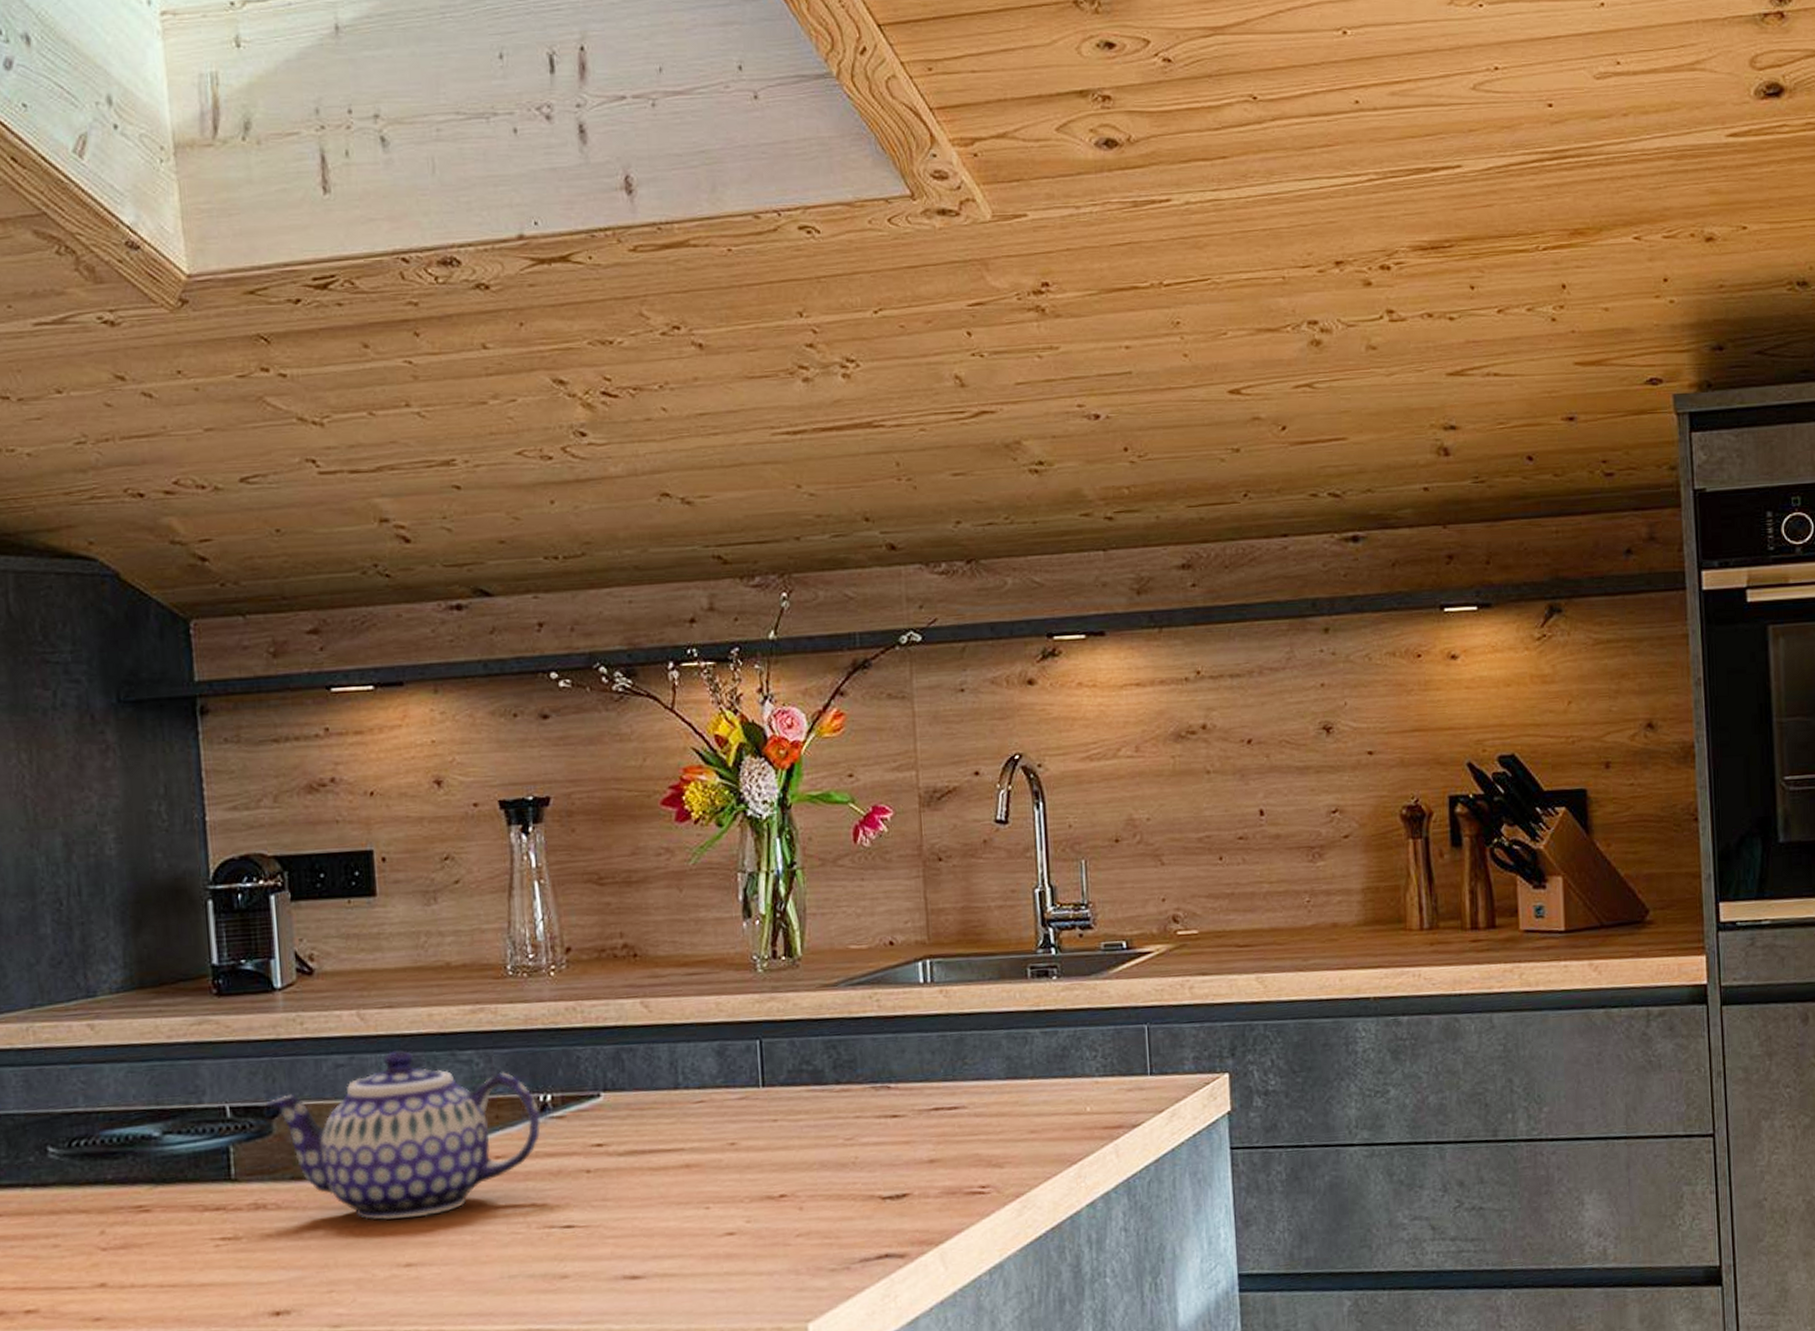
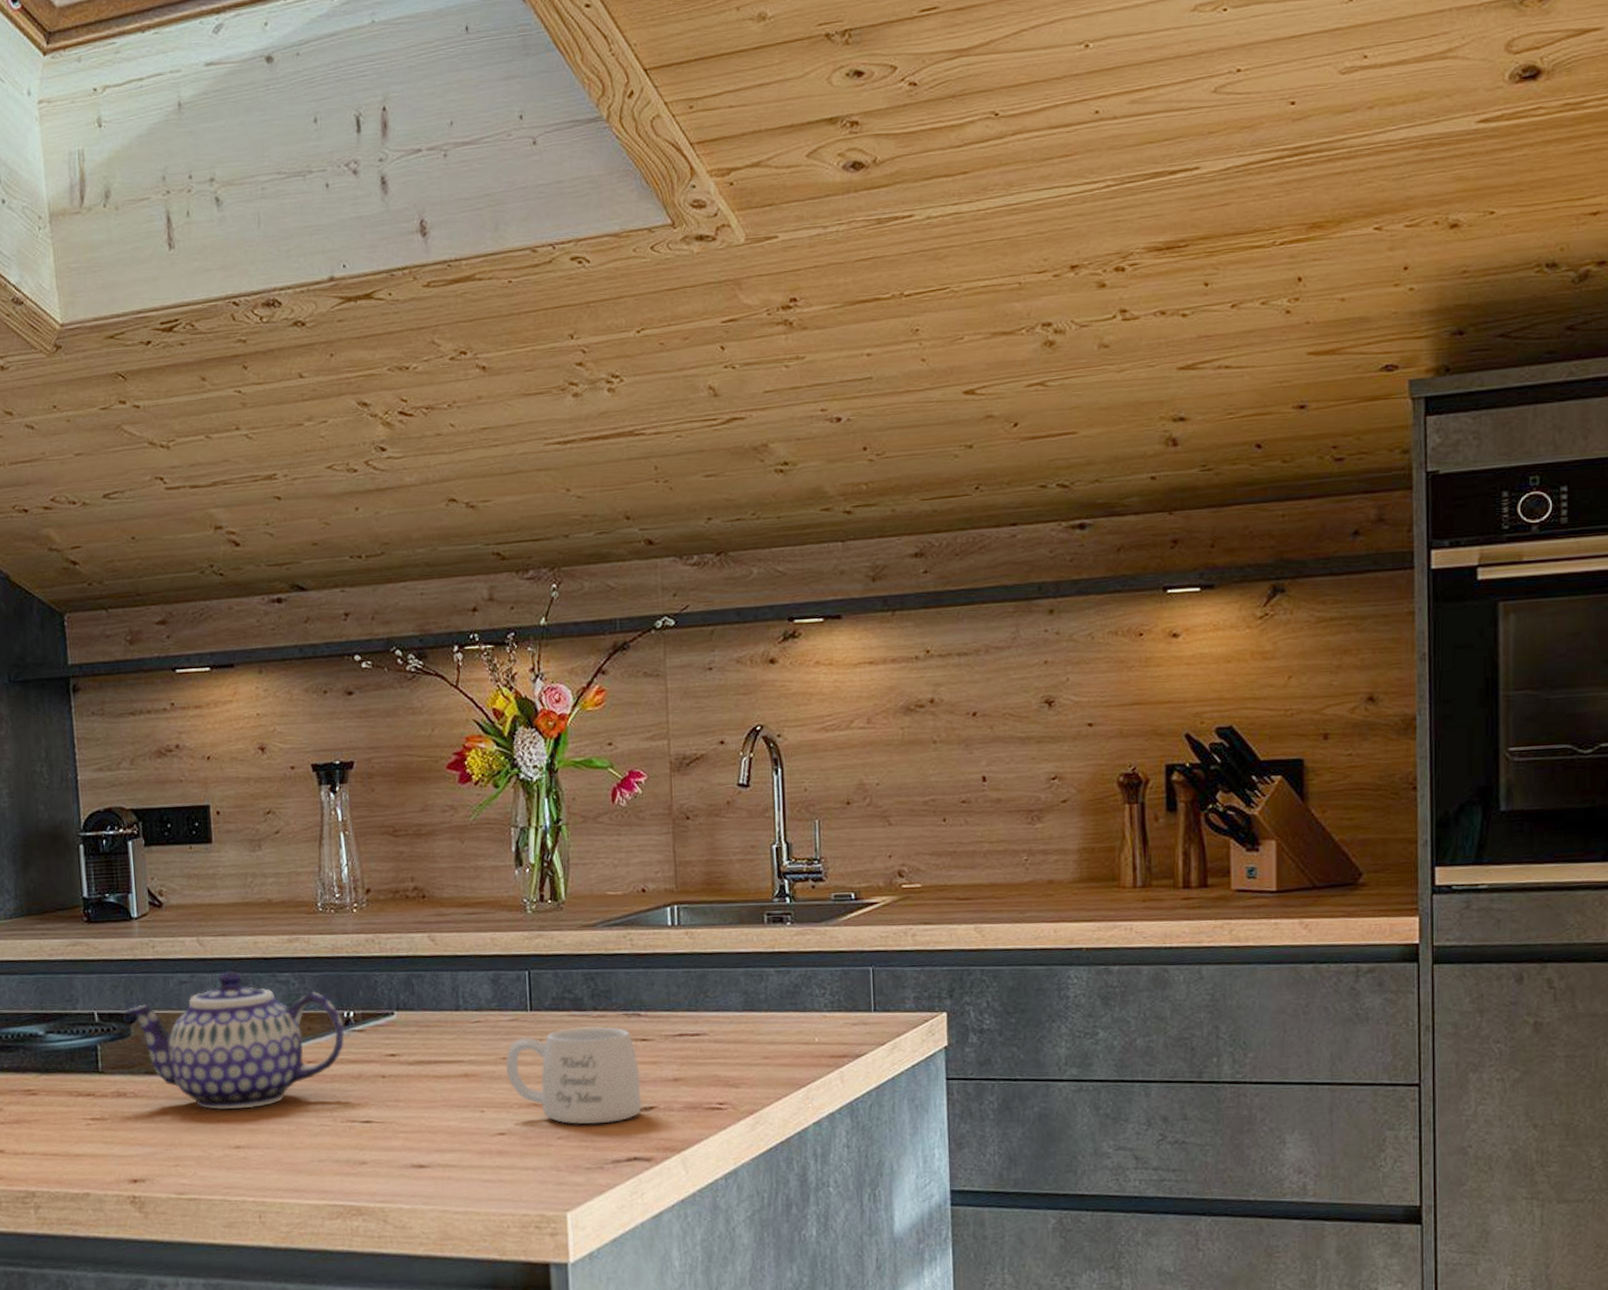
mug: none [733,1102,894,1219] -> present [505,1027,643,1124]

